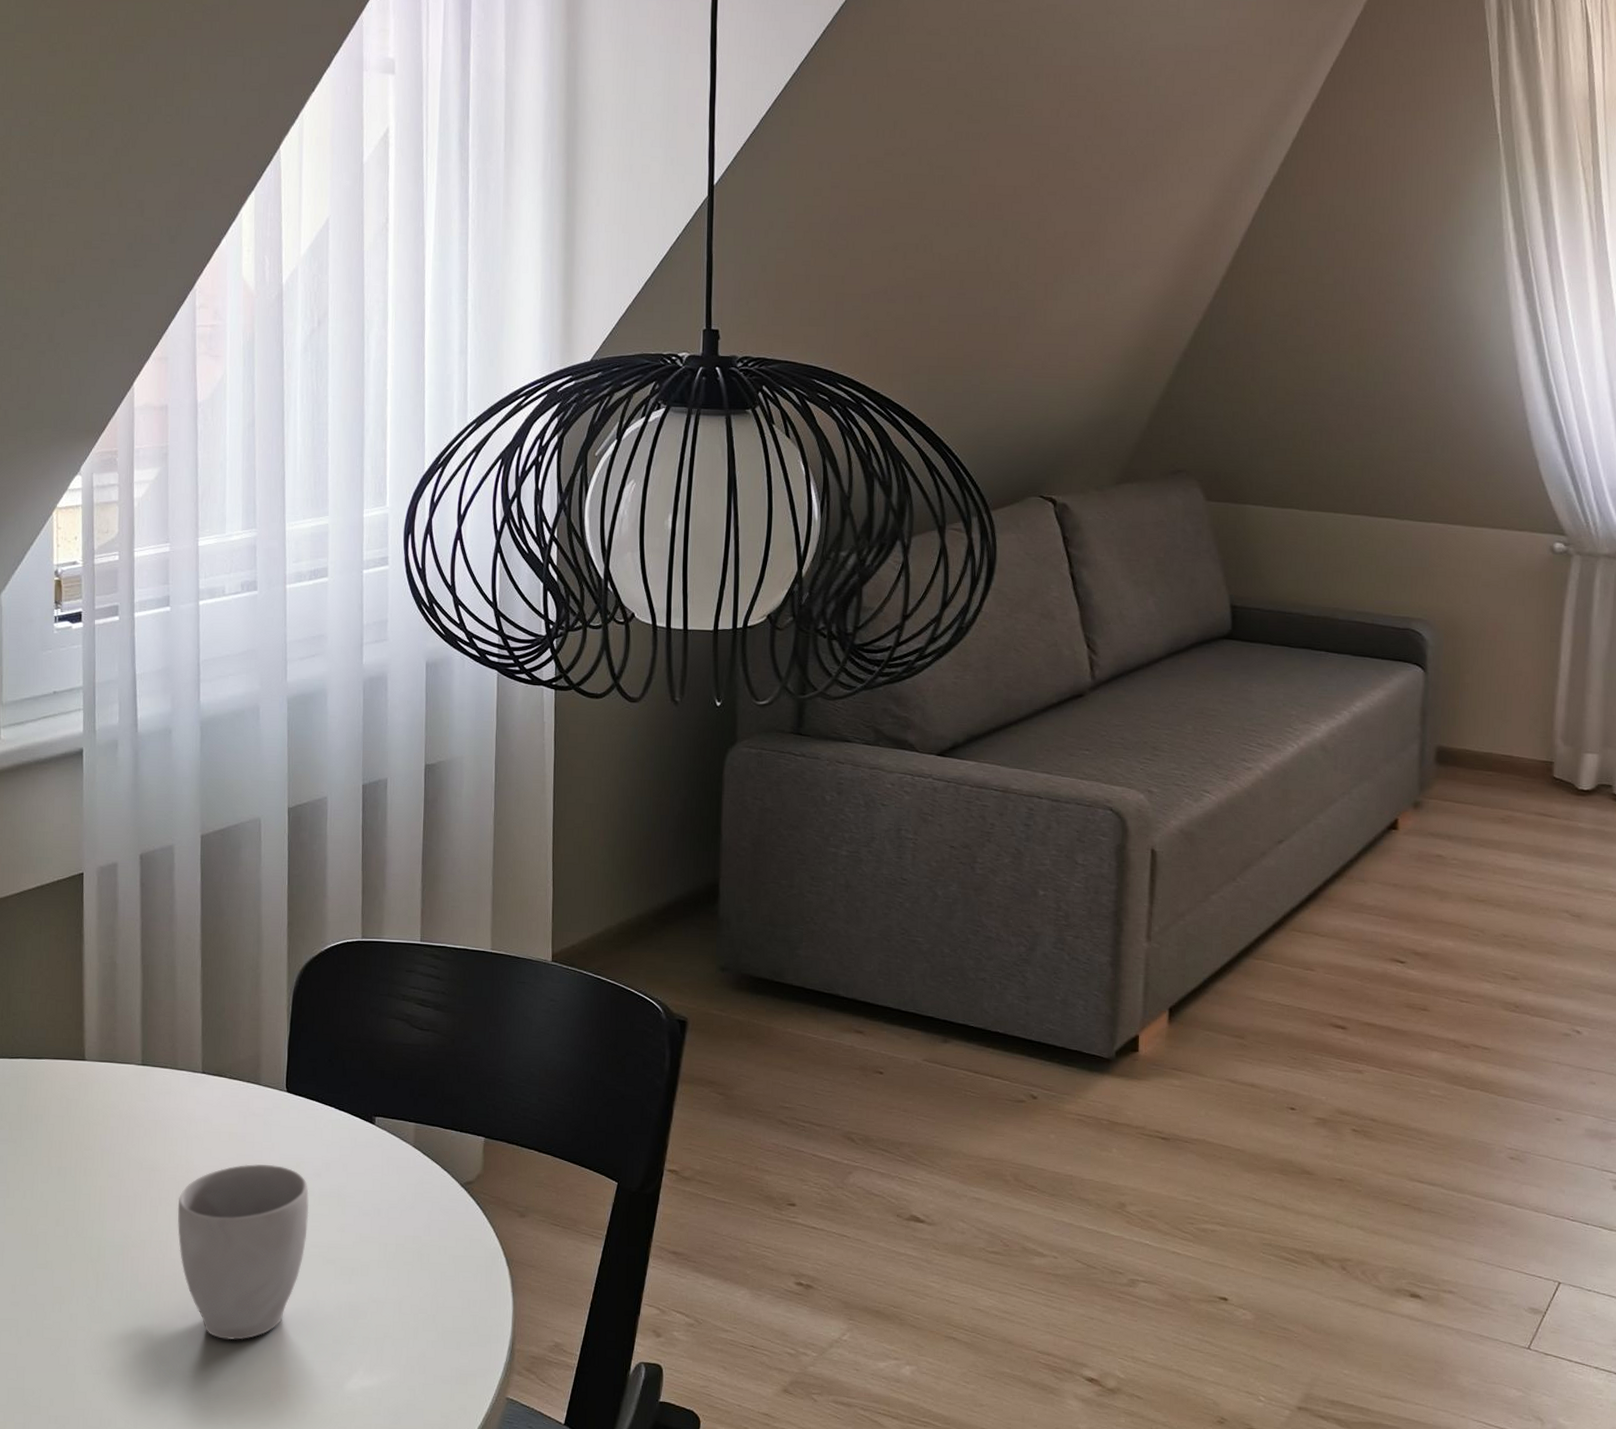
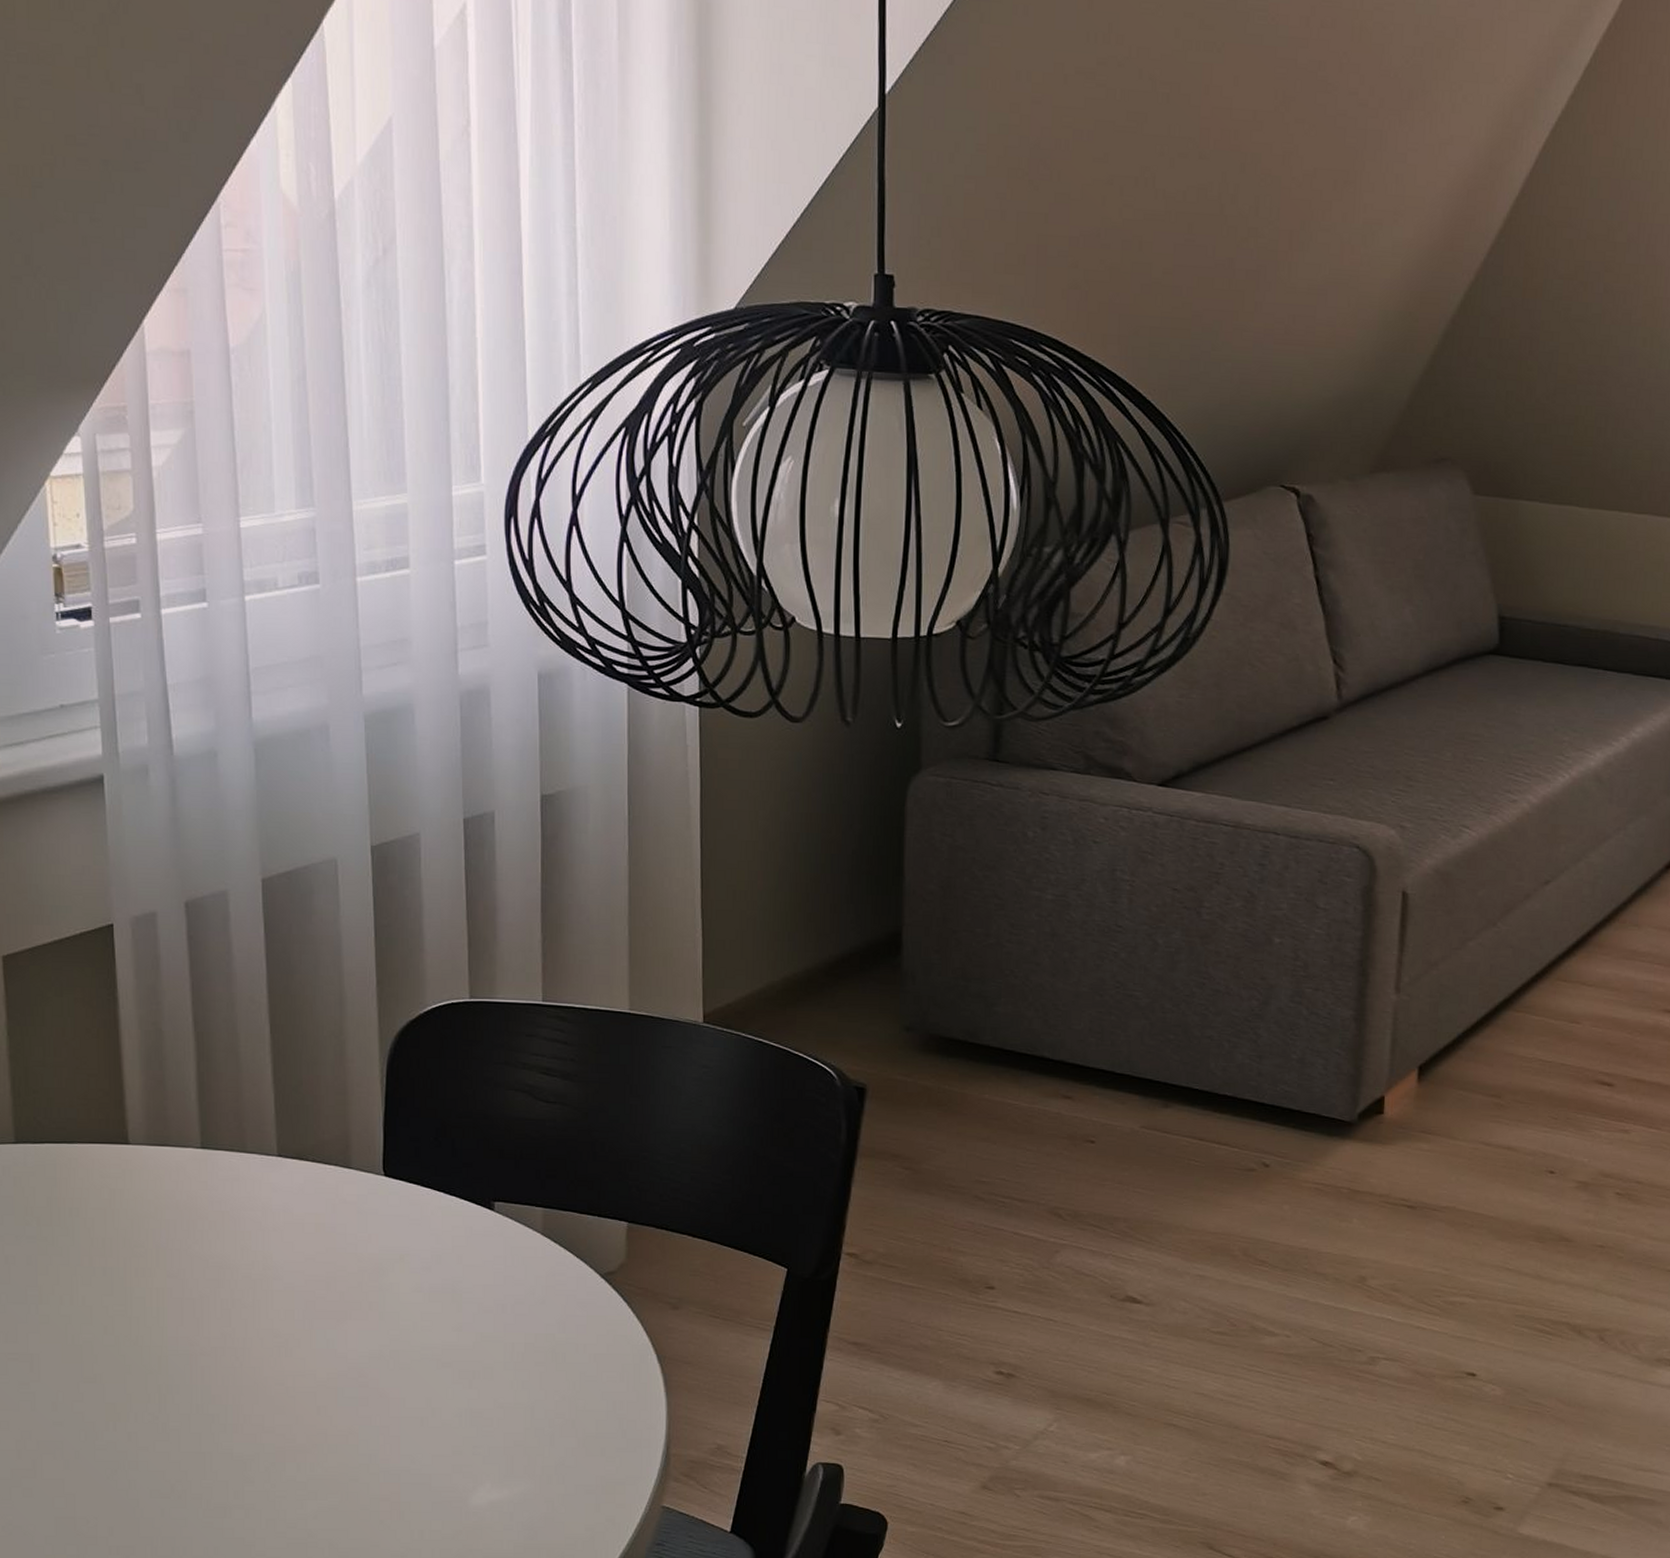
mug: present [177,1164,309,1340] -> none [255,1258,418,1455]

